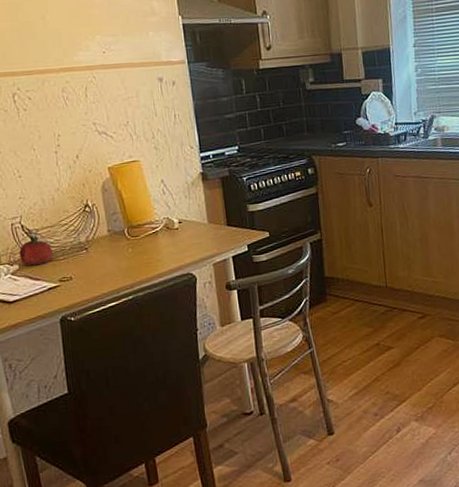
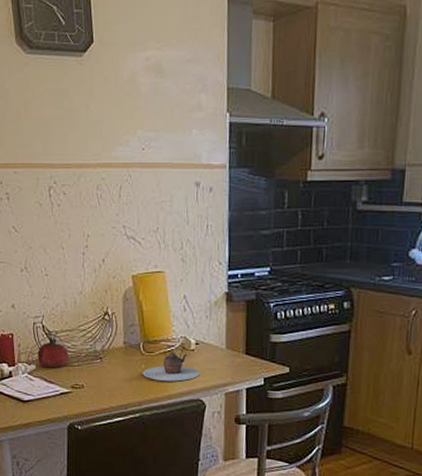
teapot: none [130,227,187,262] -> present [142,346,200,382]

